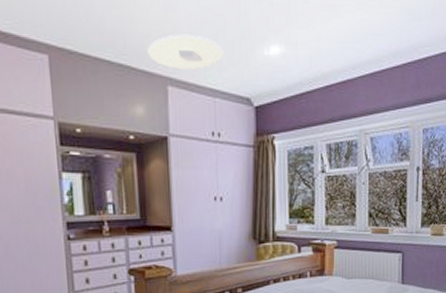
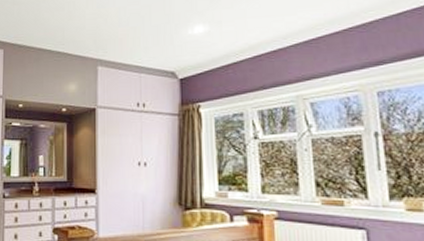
ceiling light: present [147,34,224,70] -> none [82,24,149,53]

